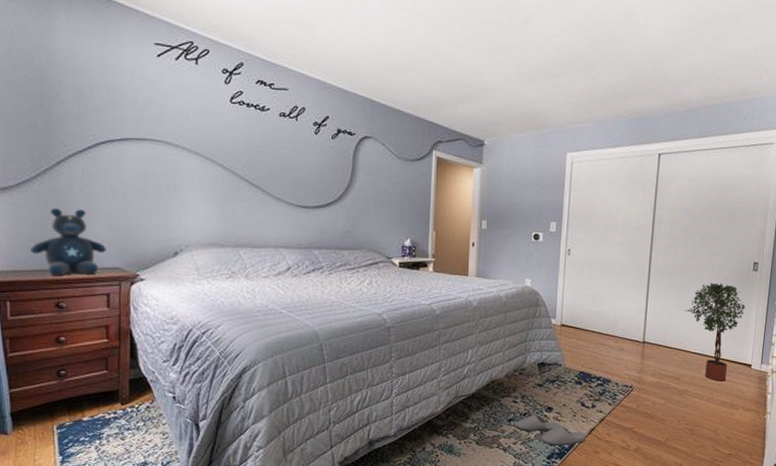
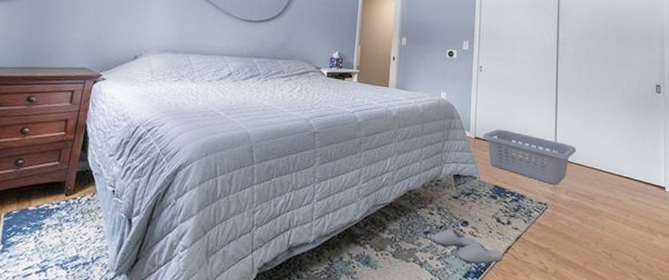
stuffed bear: present [30,208,106,276] -> none [16,16,79,74]
laundry basket: none [569,315,666,368] -> present [482,129,577,185]
potted tree: present [685,282,746,381] -> none [594,102,653,204]

